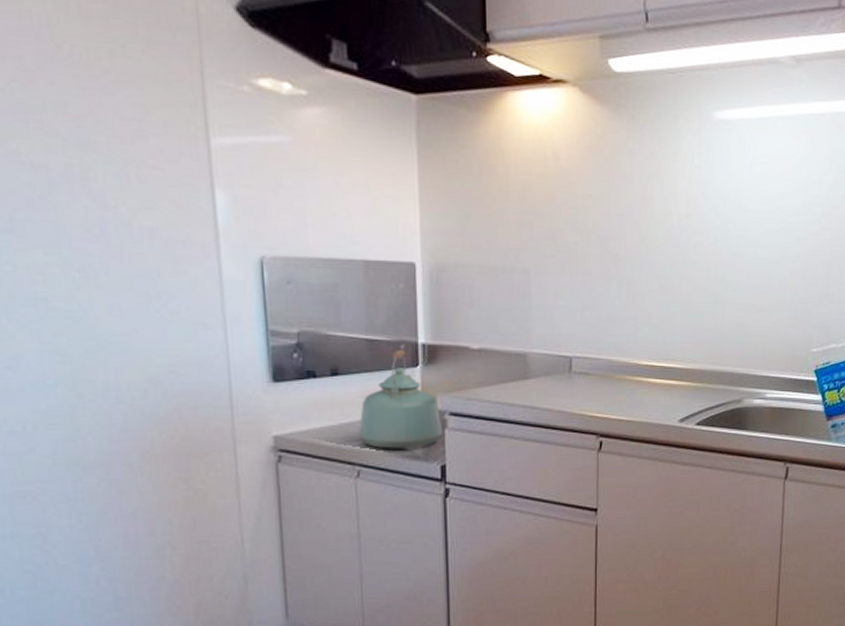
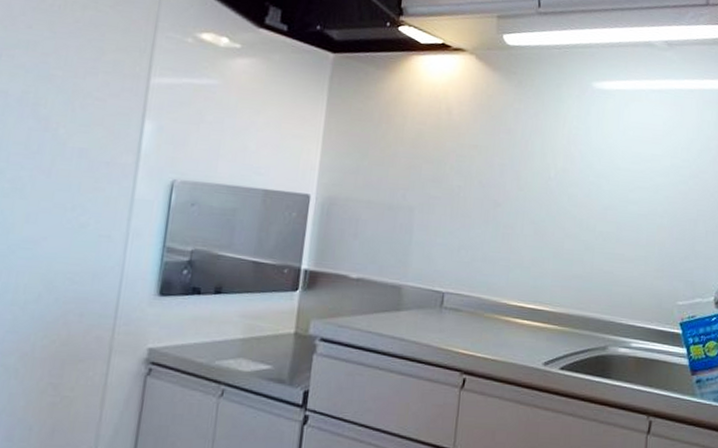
kettle: present [359,349,443,449] -> none [230,272,312,372]

